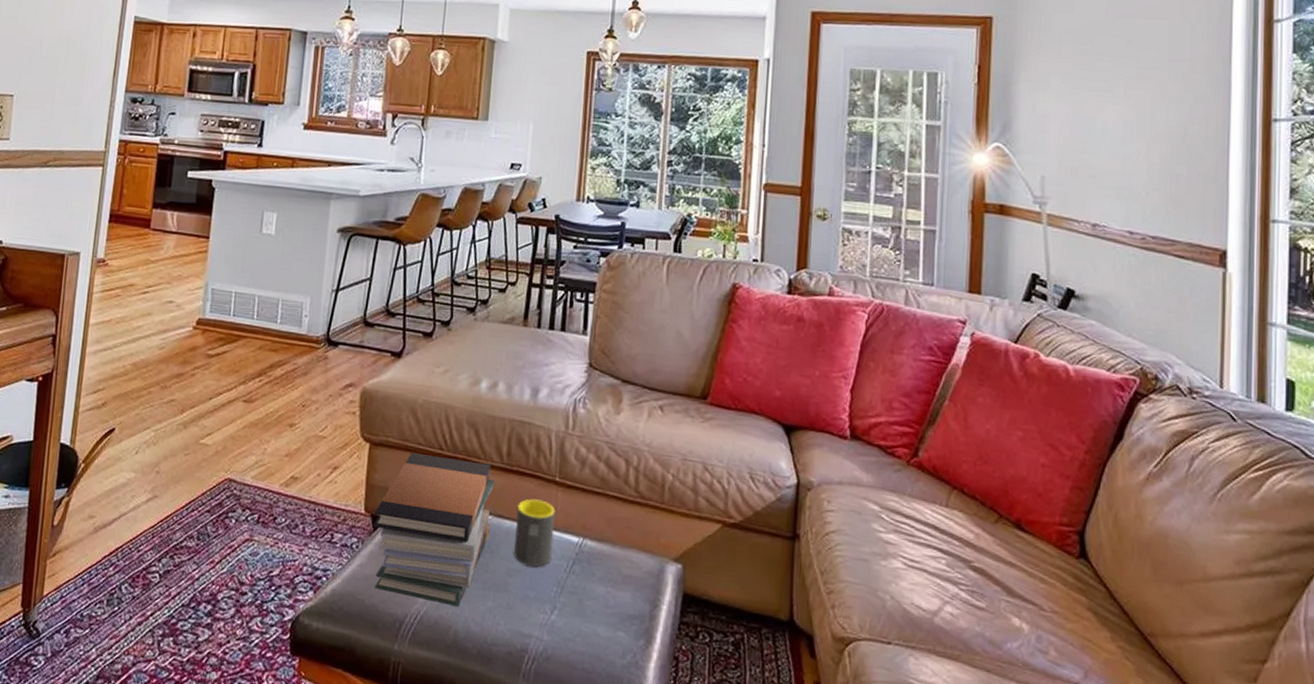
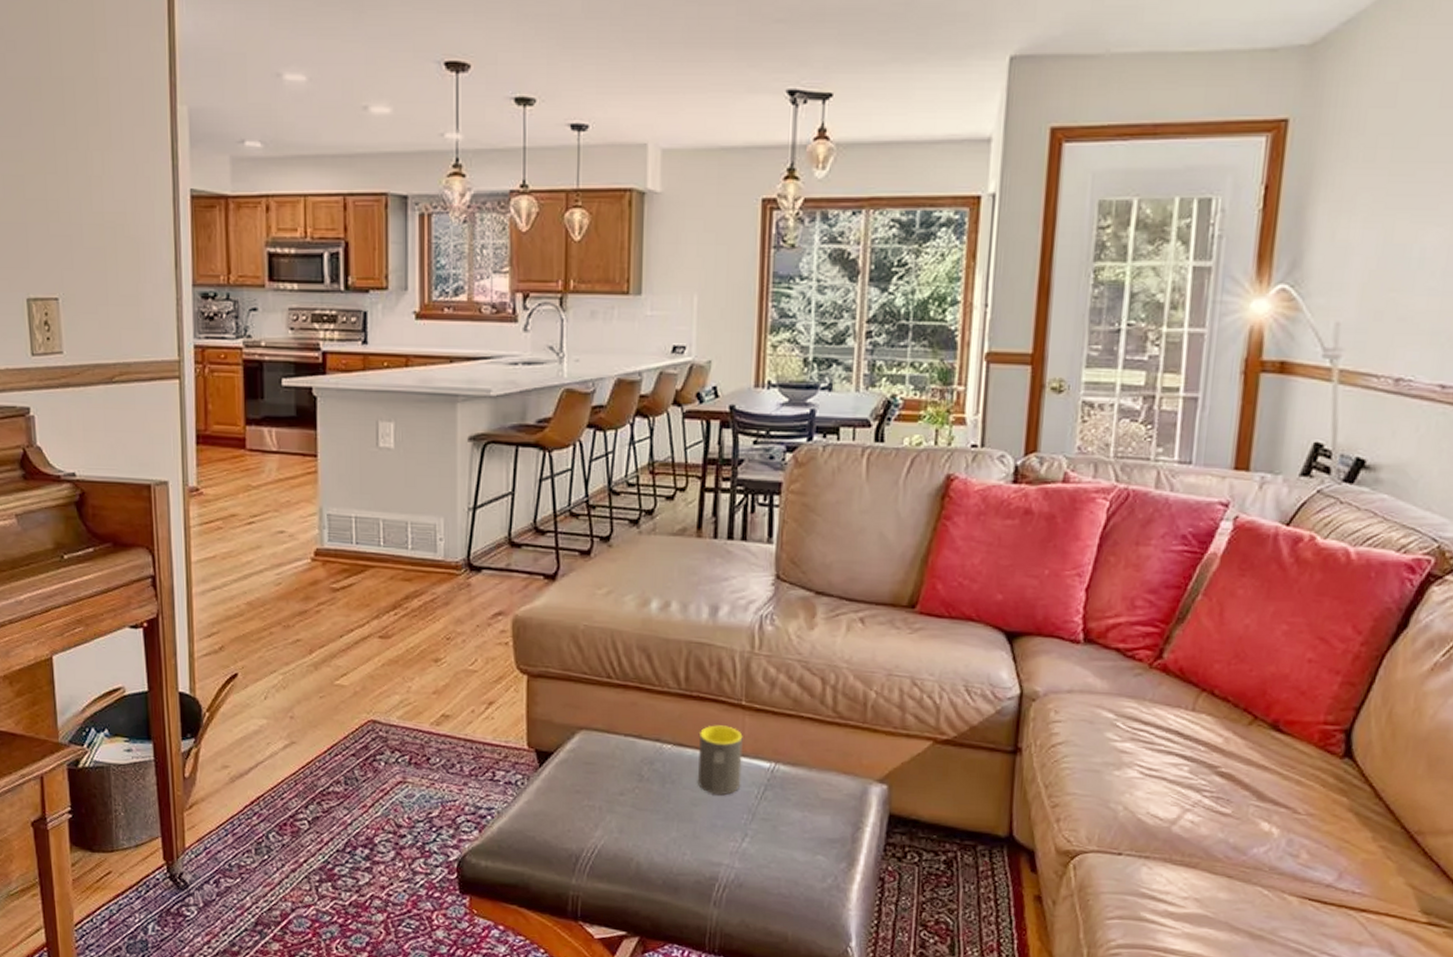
book stack: present [373,453,496,606] -> none [538,683,673,838]

